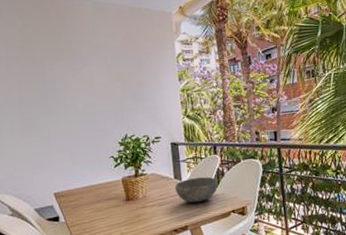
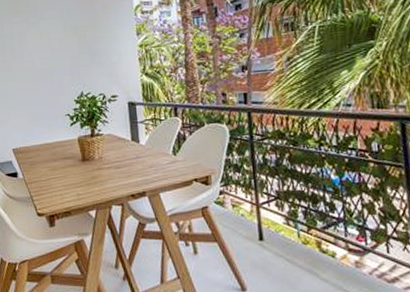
bowl: present [175,177,218,203] -> none [132,140,179,168]

